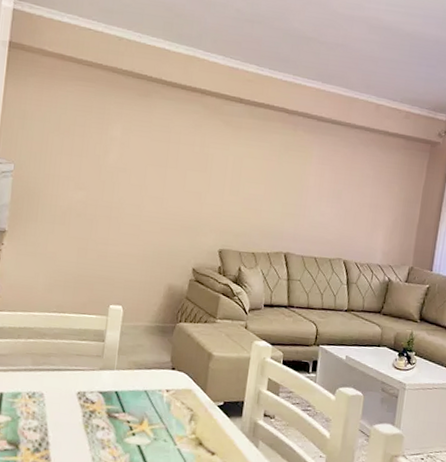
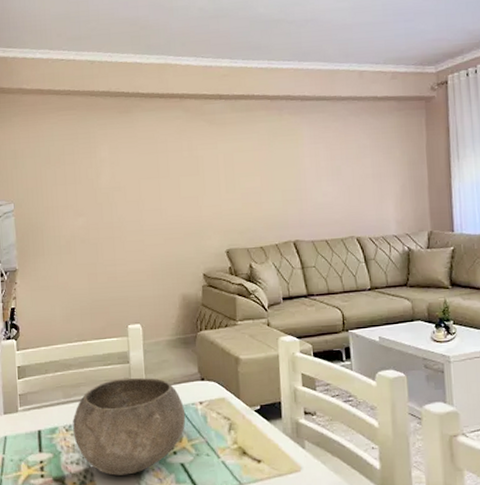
bowl: none [36,355,151,449] -> present [73,378,186,476]

